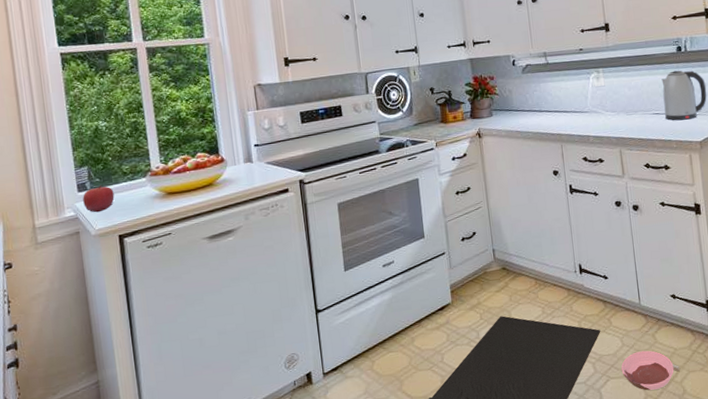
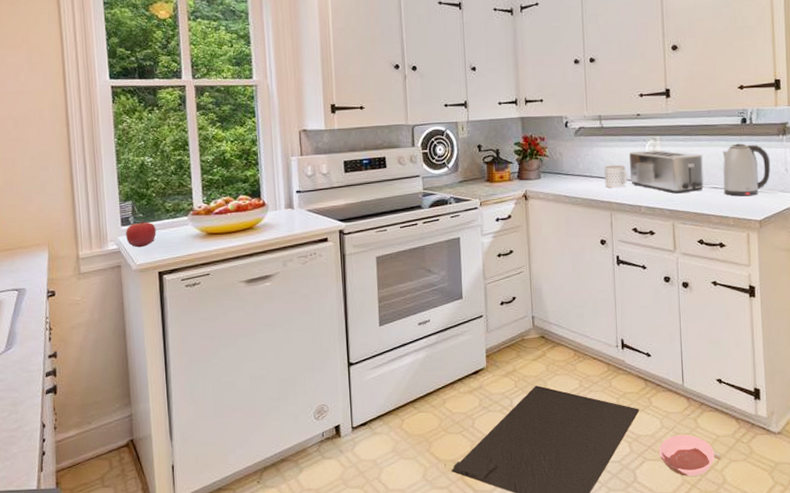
mug: none [552,98,575,121] -> present [604,164,627,189]
toaster: none [575,81,646,122] -> present [629,150,704,194]

